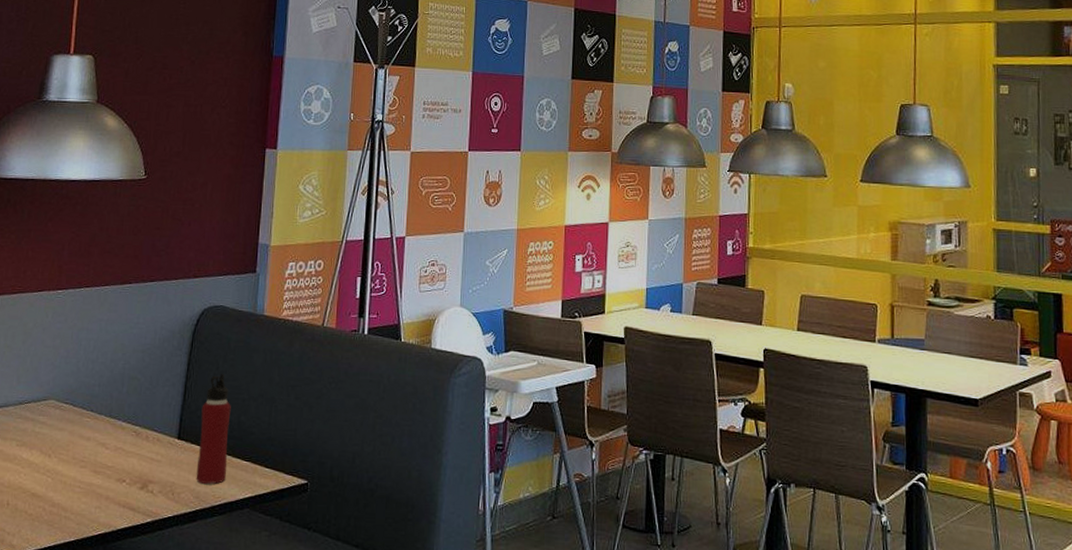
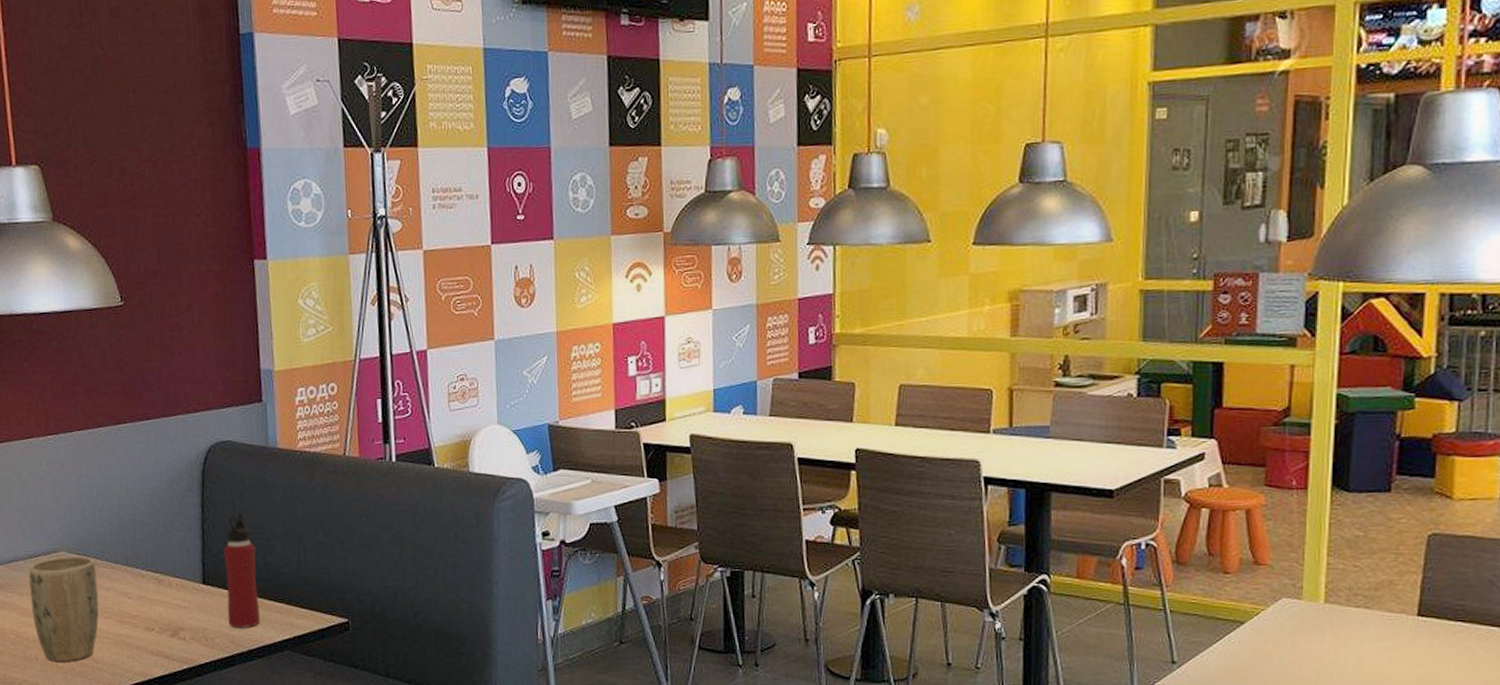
plant pot: none [12,404,81,509] -> present [28,556,99,662]

